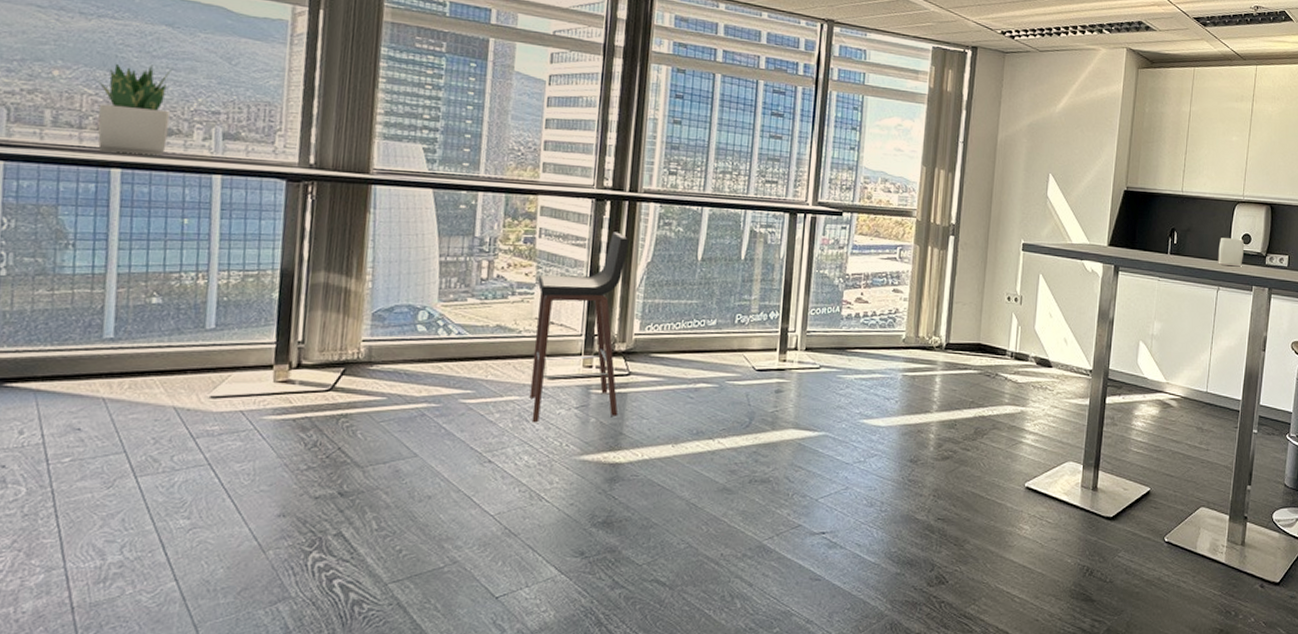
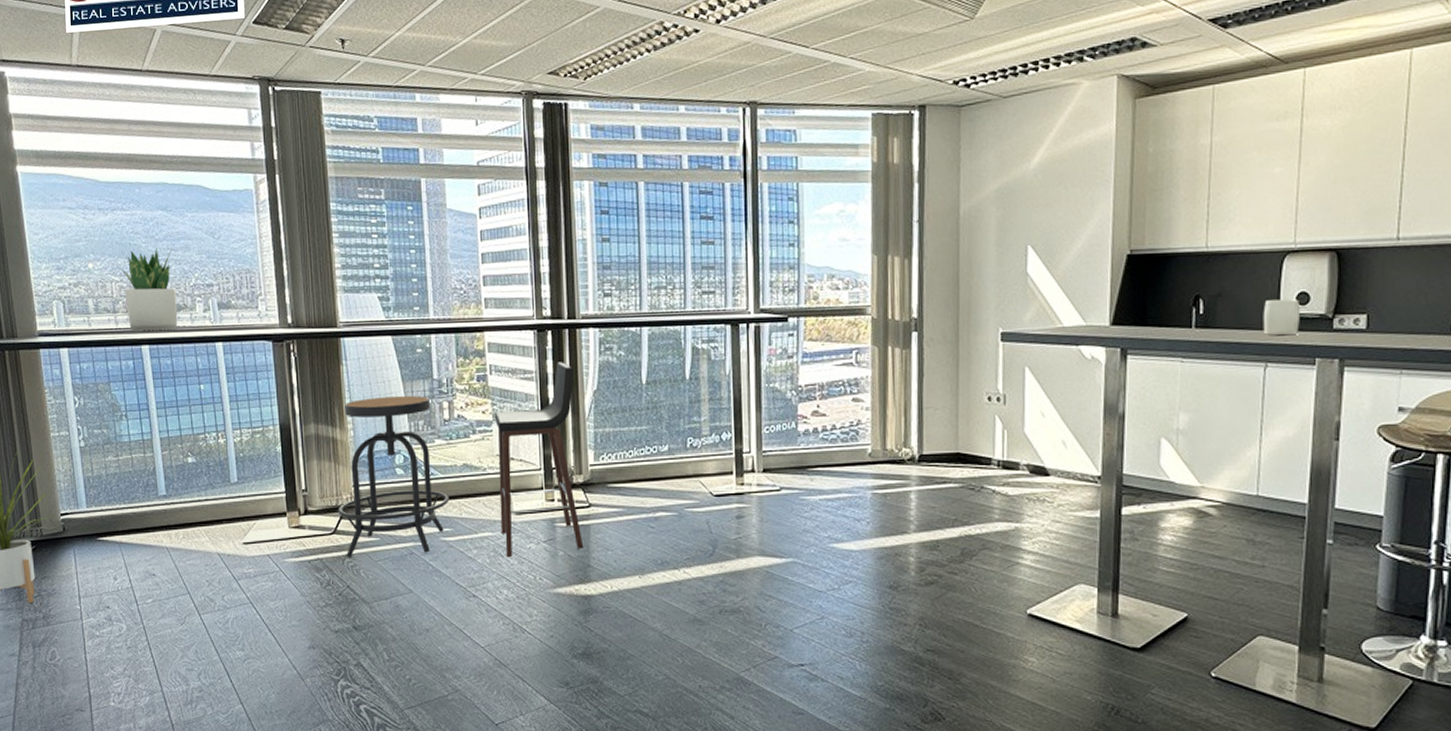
bar stool: none [338,250,476,417] -> present [337,395,449,558]

